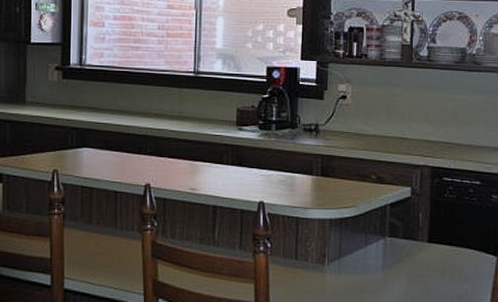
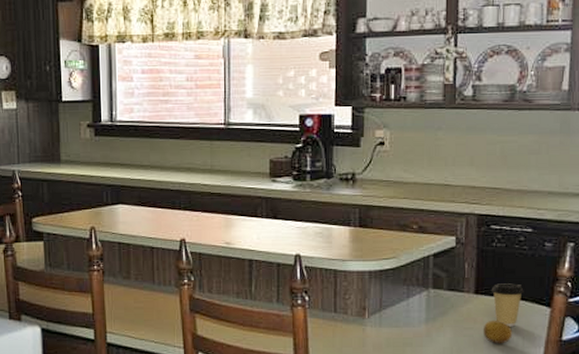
fruit: none [435,267,463,291] -> present [482,320,513,344]
coffee cup: none [443,233,473,275] -> present [491,283,524,327]

